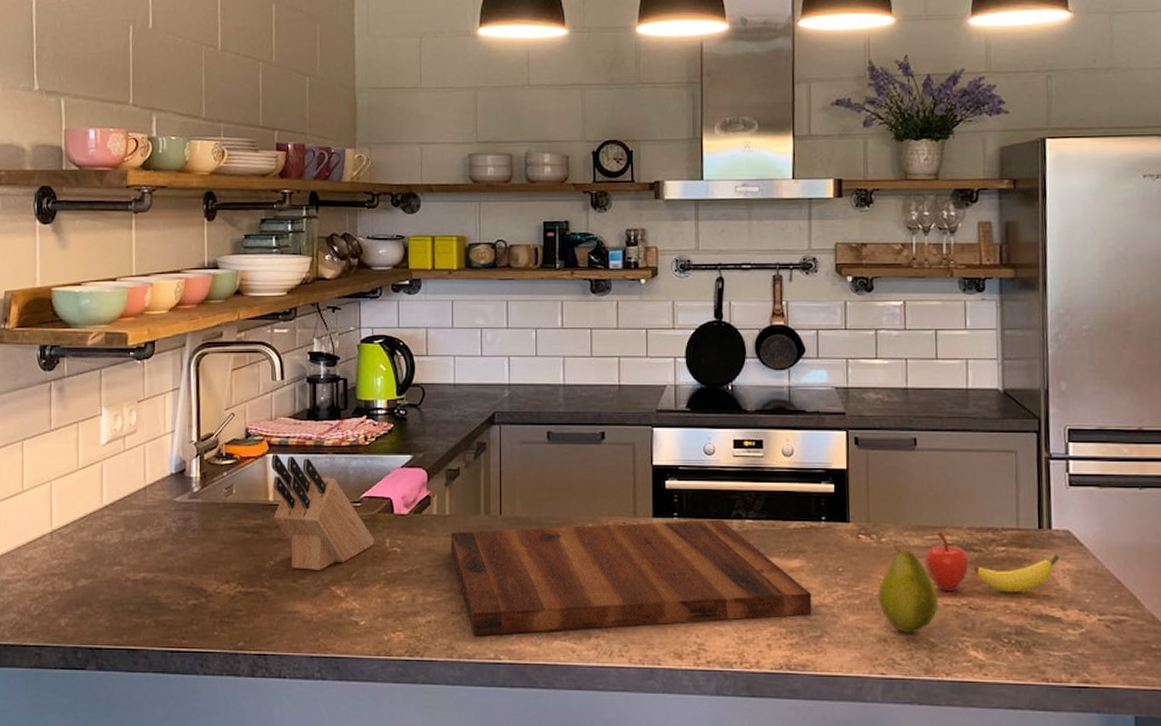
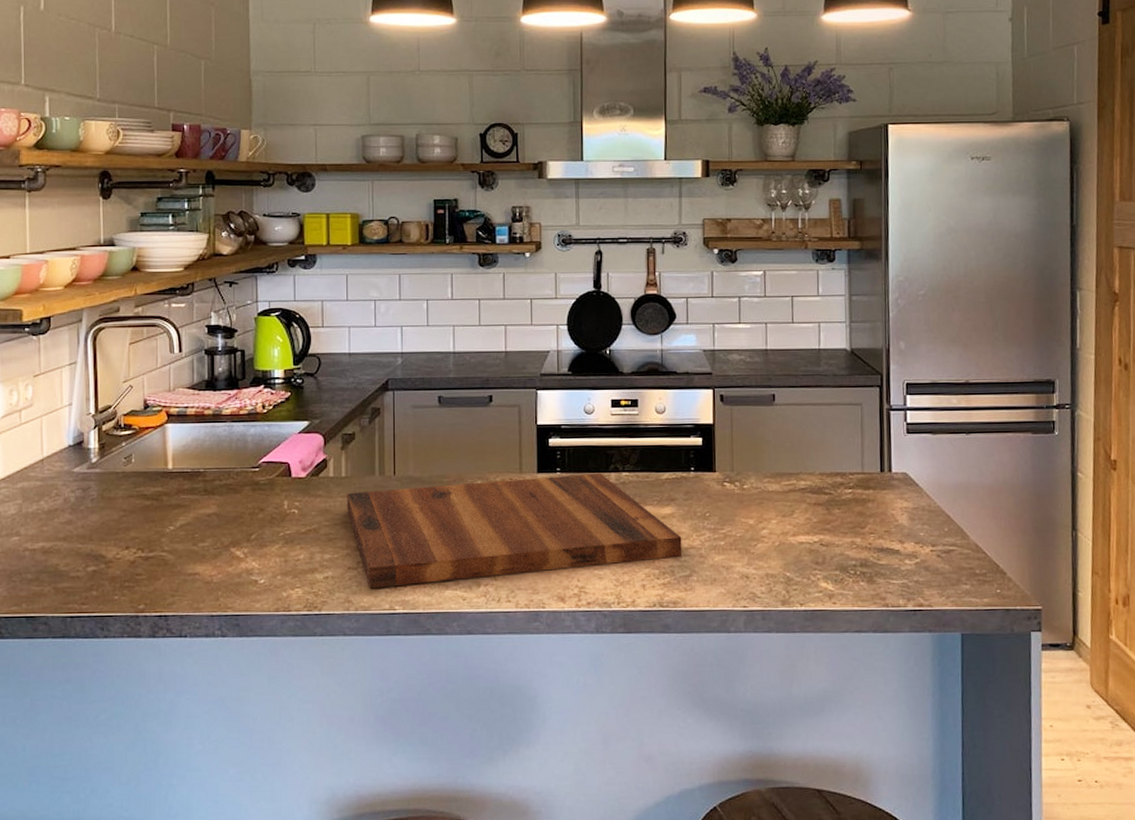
knife block: present [271,454,375,570] -> none [170,424,273,534]
fruit: present [878,543,939,634] -> none [741,489,794,570]
fruit: present [925,531,1060,593] -> none [782,477,899,531]

